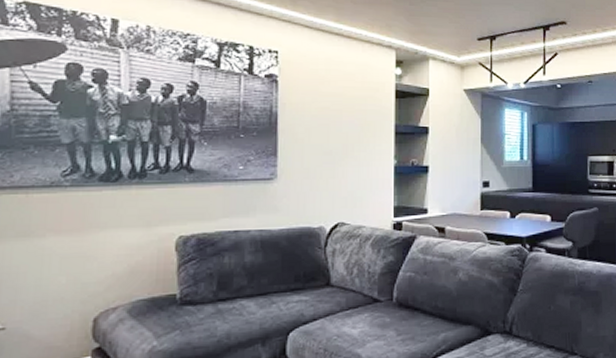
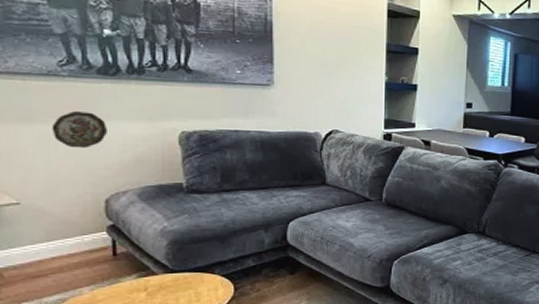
decorative plate: none [47,222,103,263] -> present [51,111,107,149]

